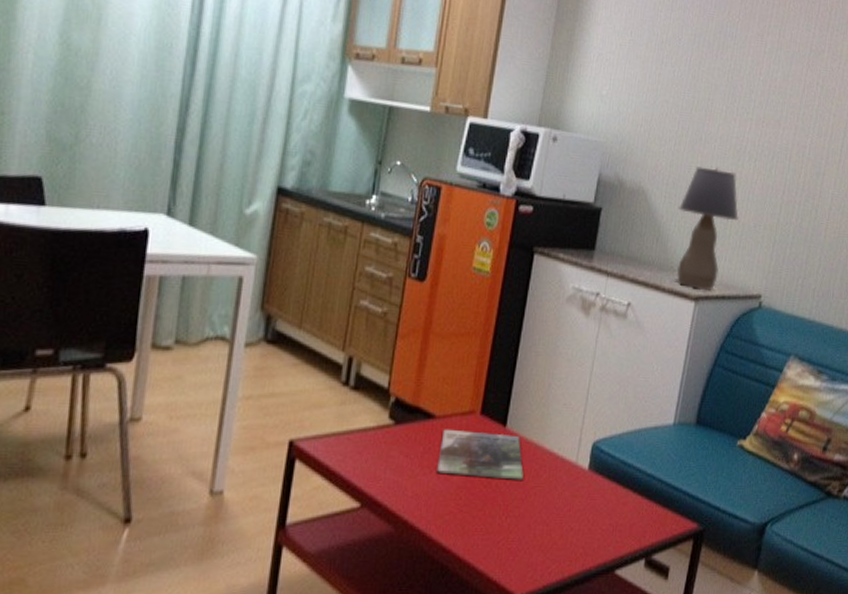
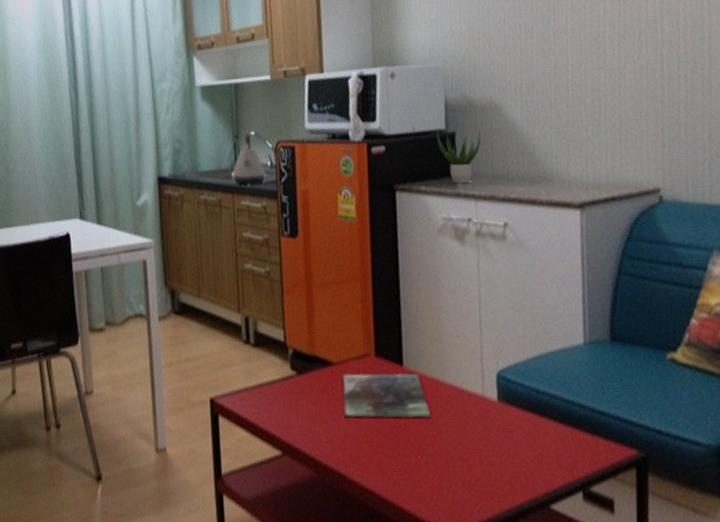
kettle: none [367,161,404,218] -> present [233,133,265,186]
potted plant: none [583,203,624,258] -> present [436,130,481,184]
table lamp: present [673,166,738,290] -> none [539,60,612,196]

